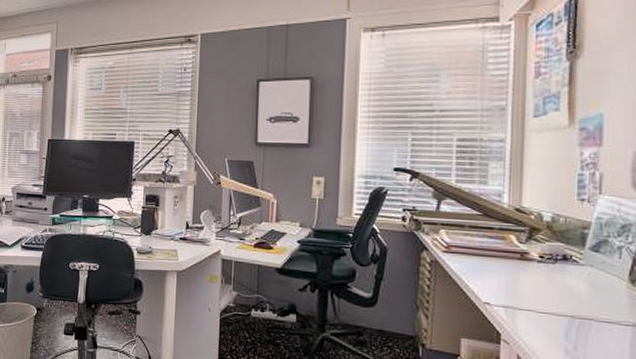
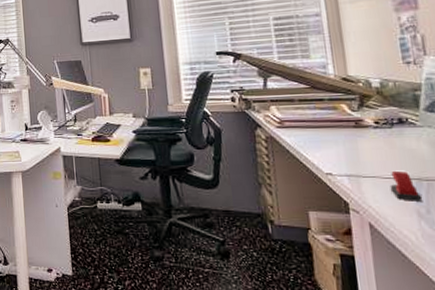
stapler: none [543,306,571,338] -> present [390,170,422,201]

